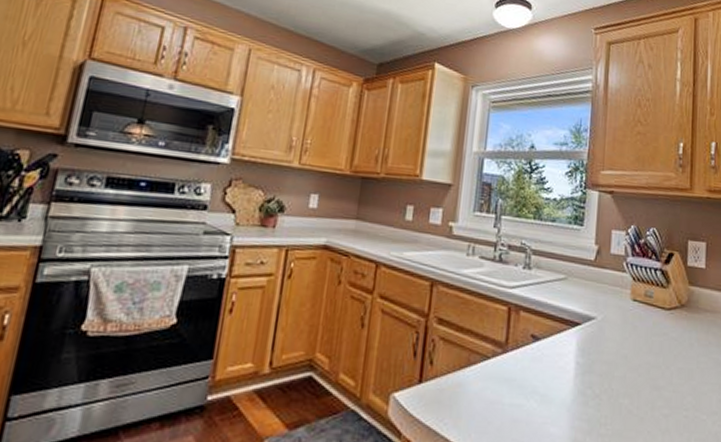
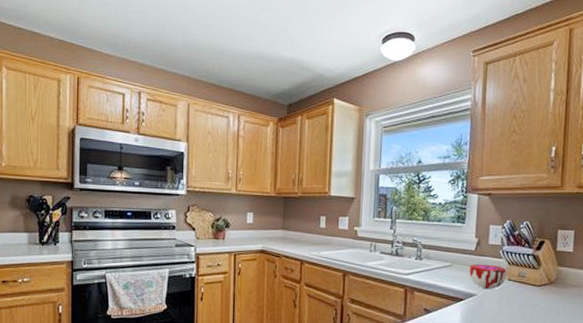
decorative bowl: none [586,277,631,312] -> present [468,263,507,290]

